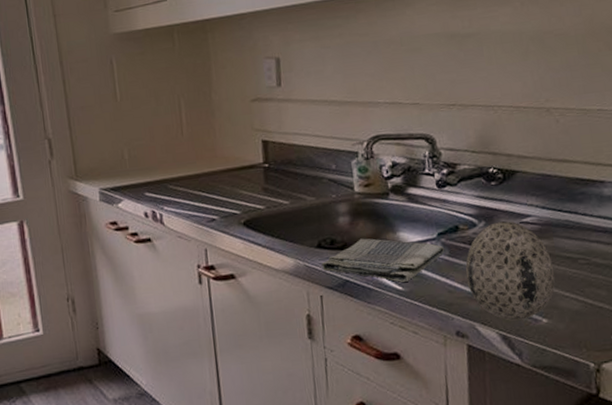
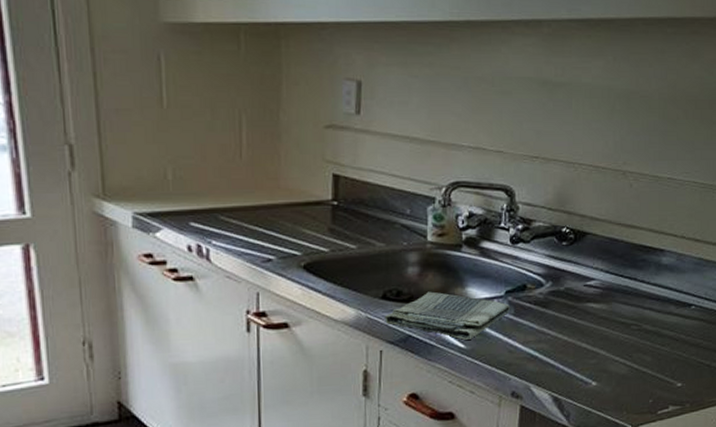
decorative egg: present [465,221,555,321] -> none [527,283,609,383]

